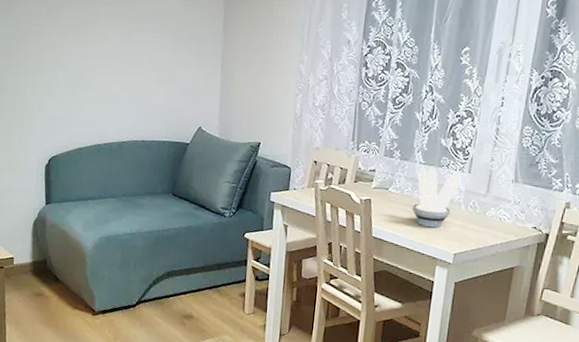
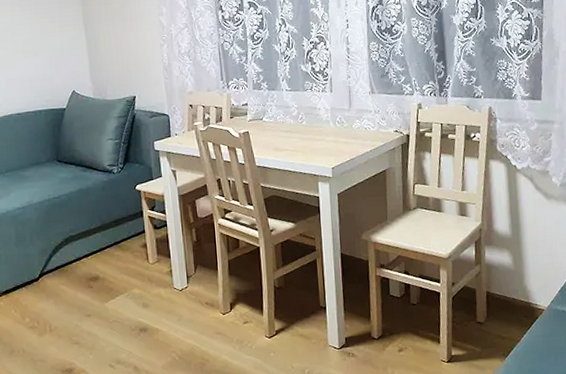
plant: present [412,165,462,228] -> none [286,91,325,148]

